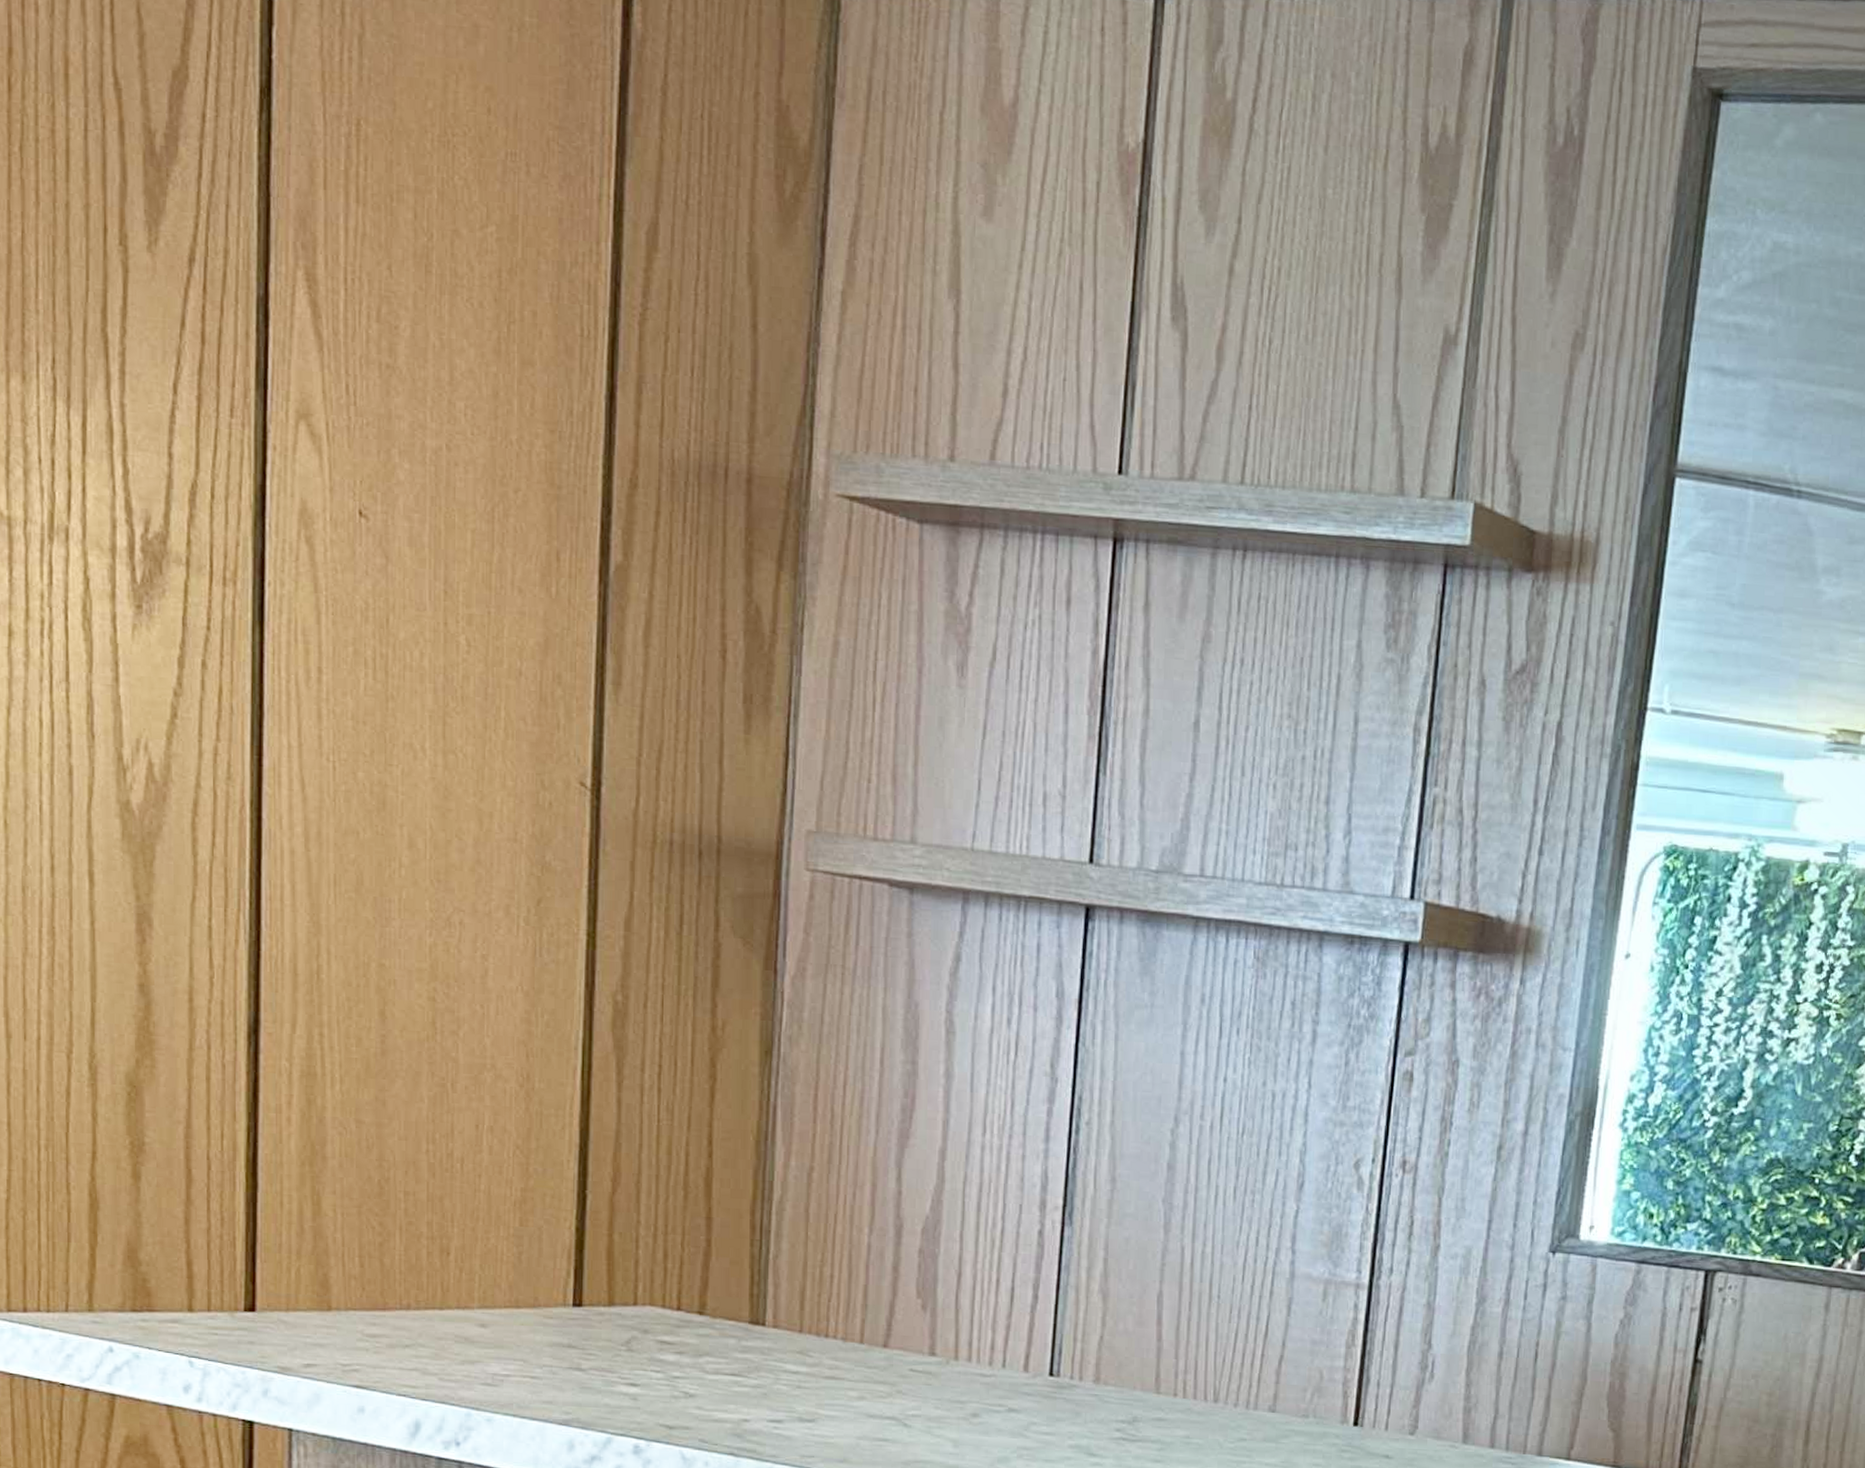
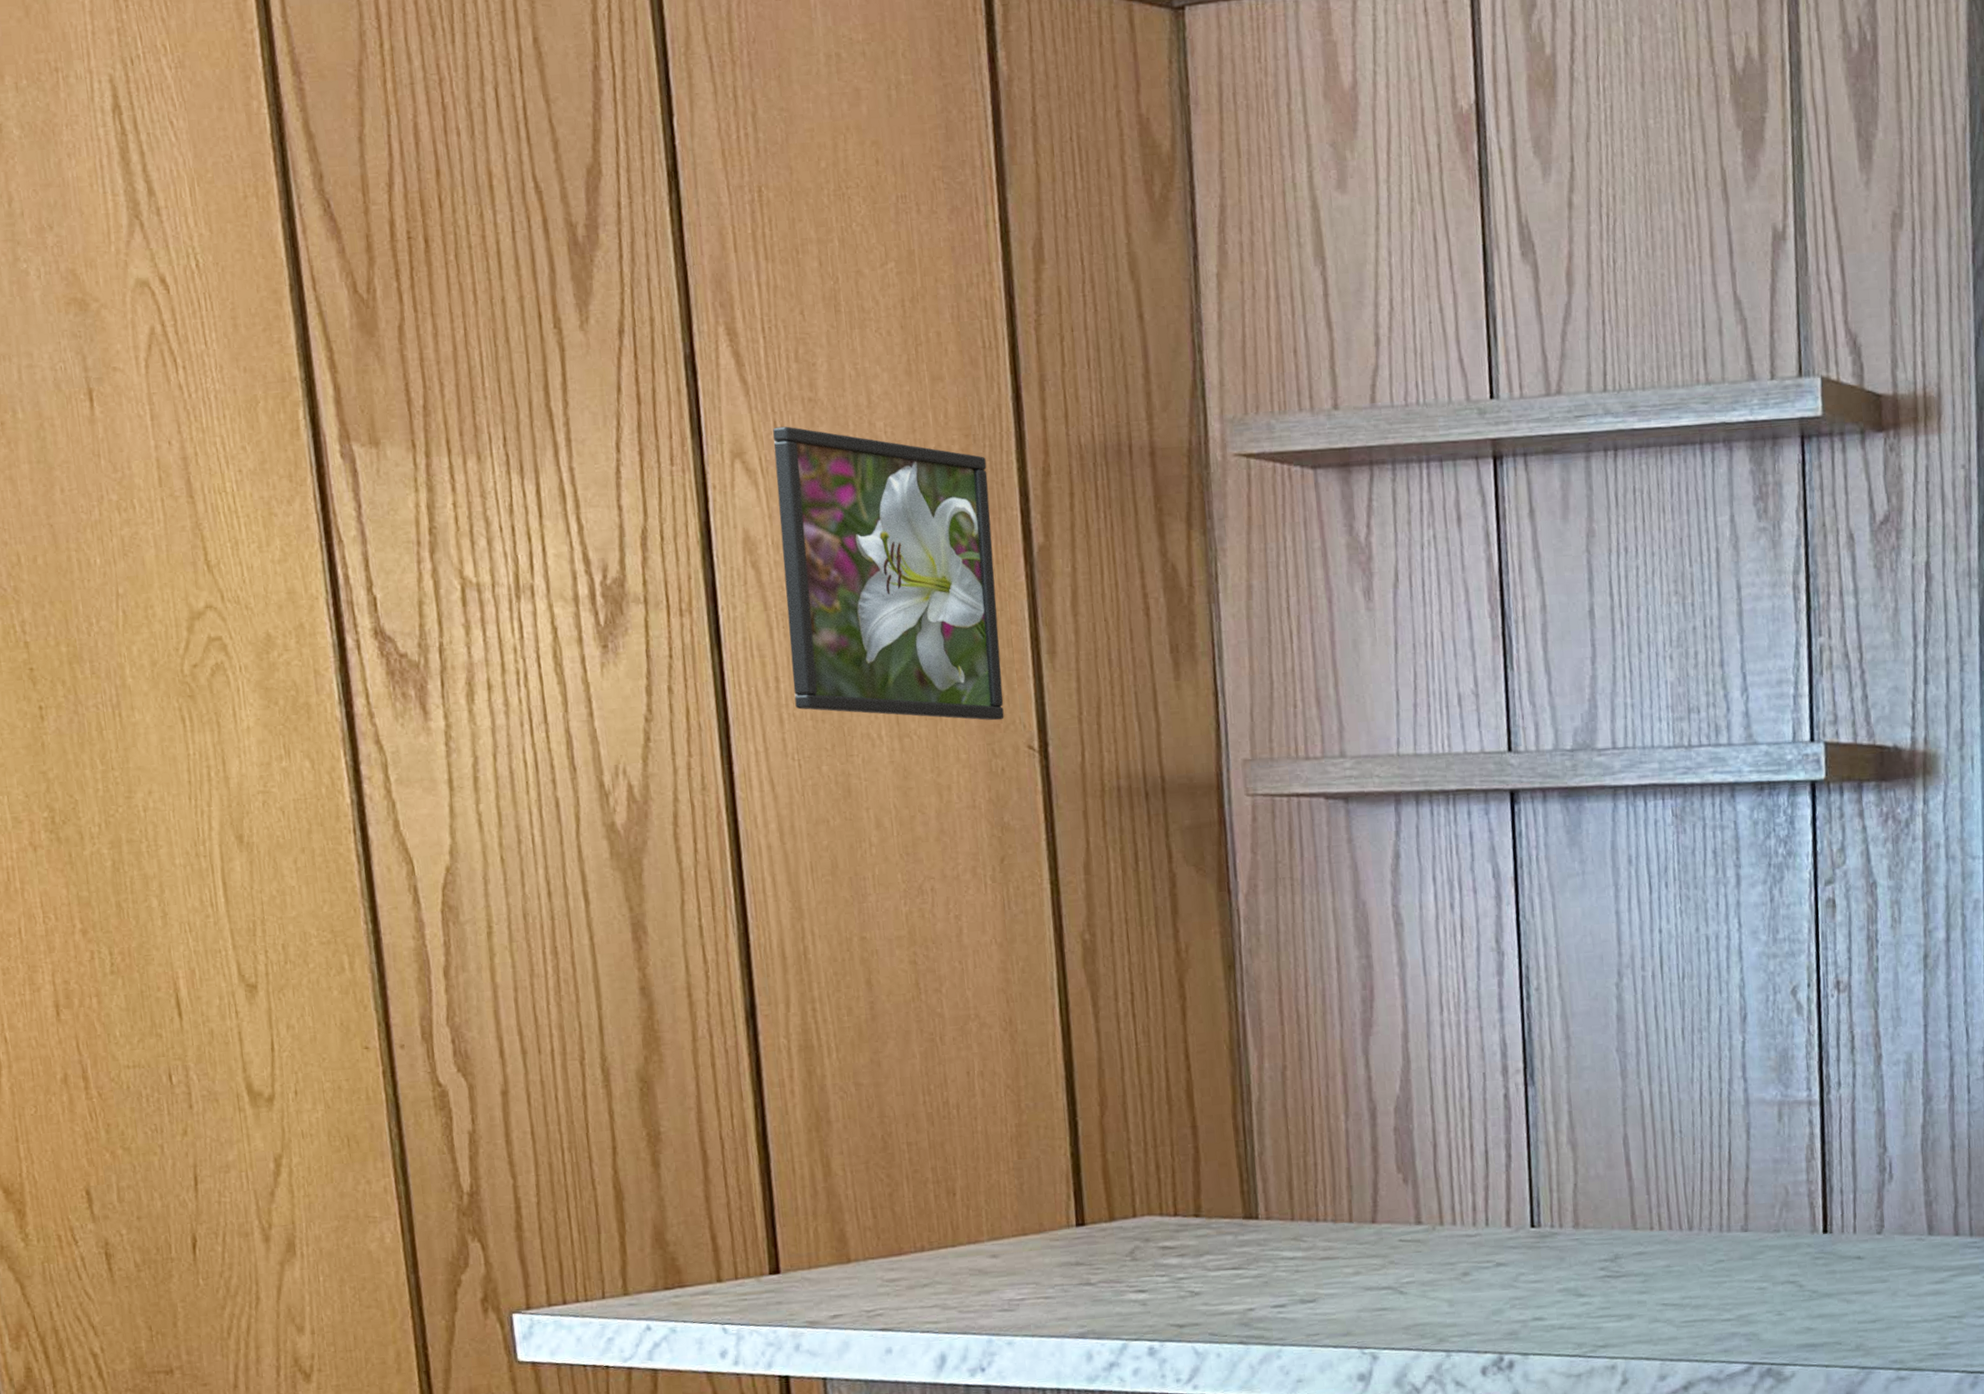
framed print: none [336,391,570,750] -> present [773,426,1004,721]

